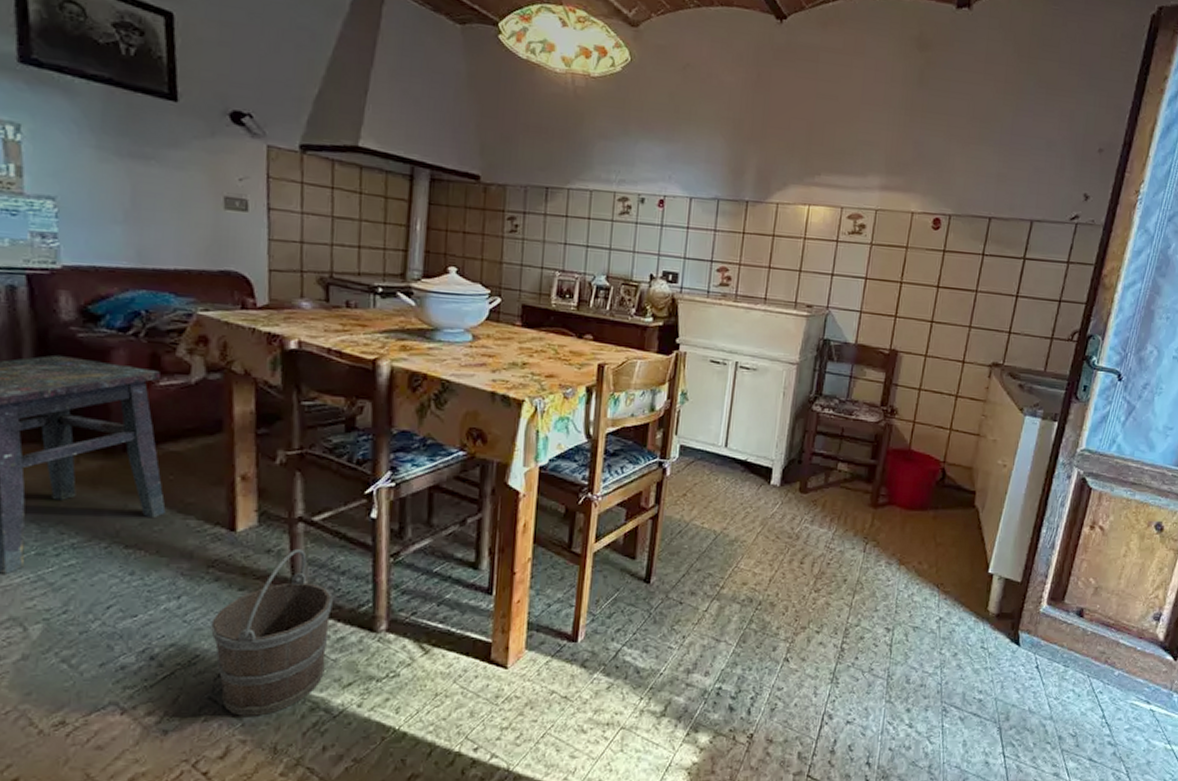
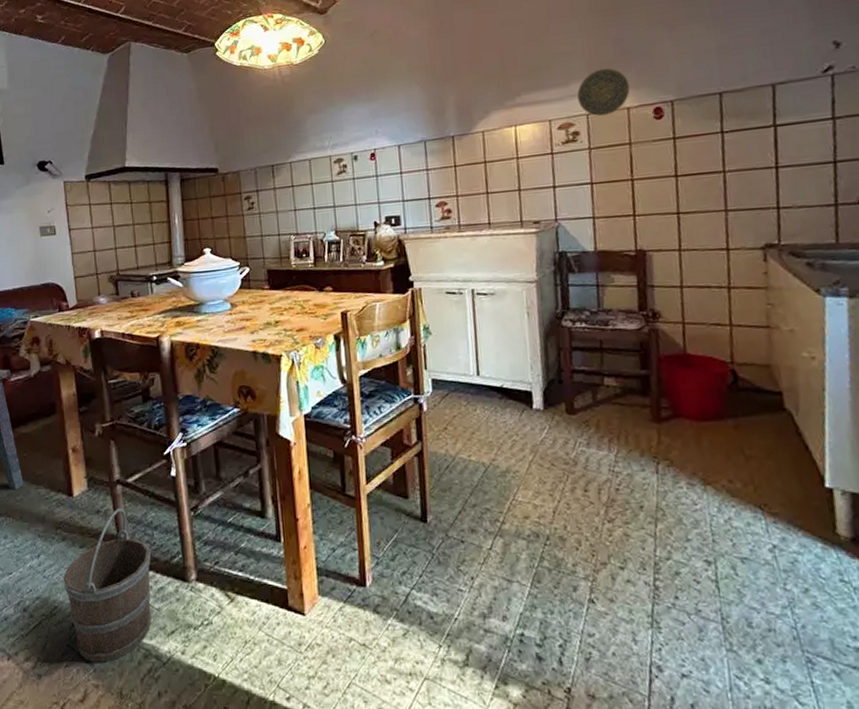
decorative plate: none [871,167,919,215] -> present [577,68,630,116]

